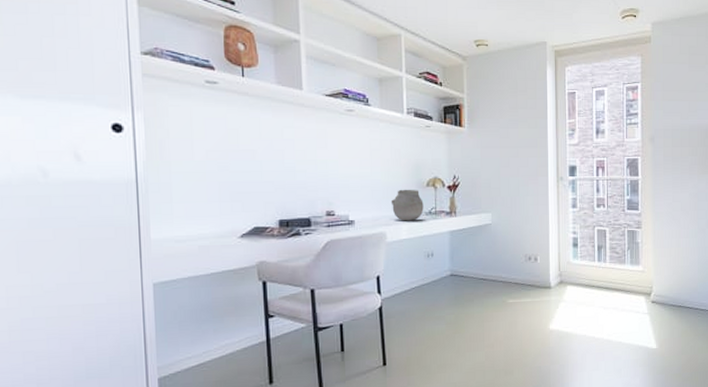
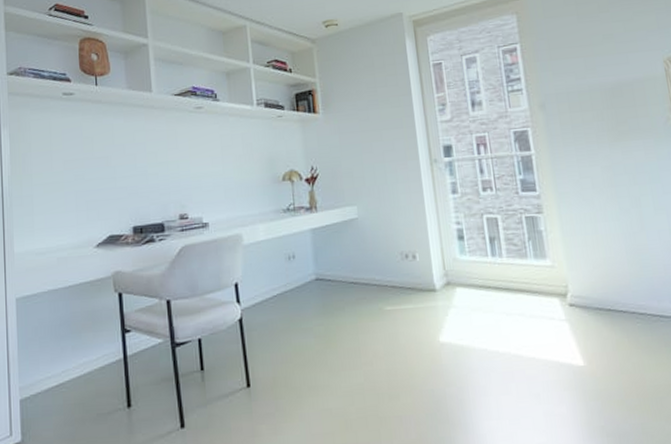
ceramic pot: present [391,189,424,221] -> none [245,185,281,221]

